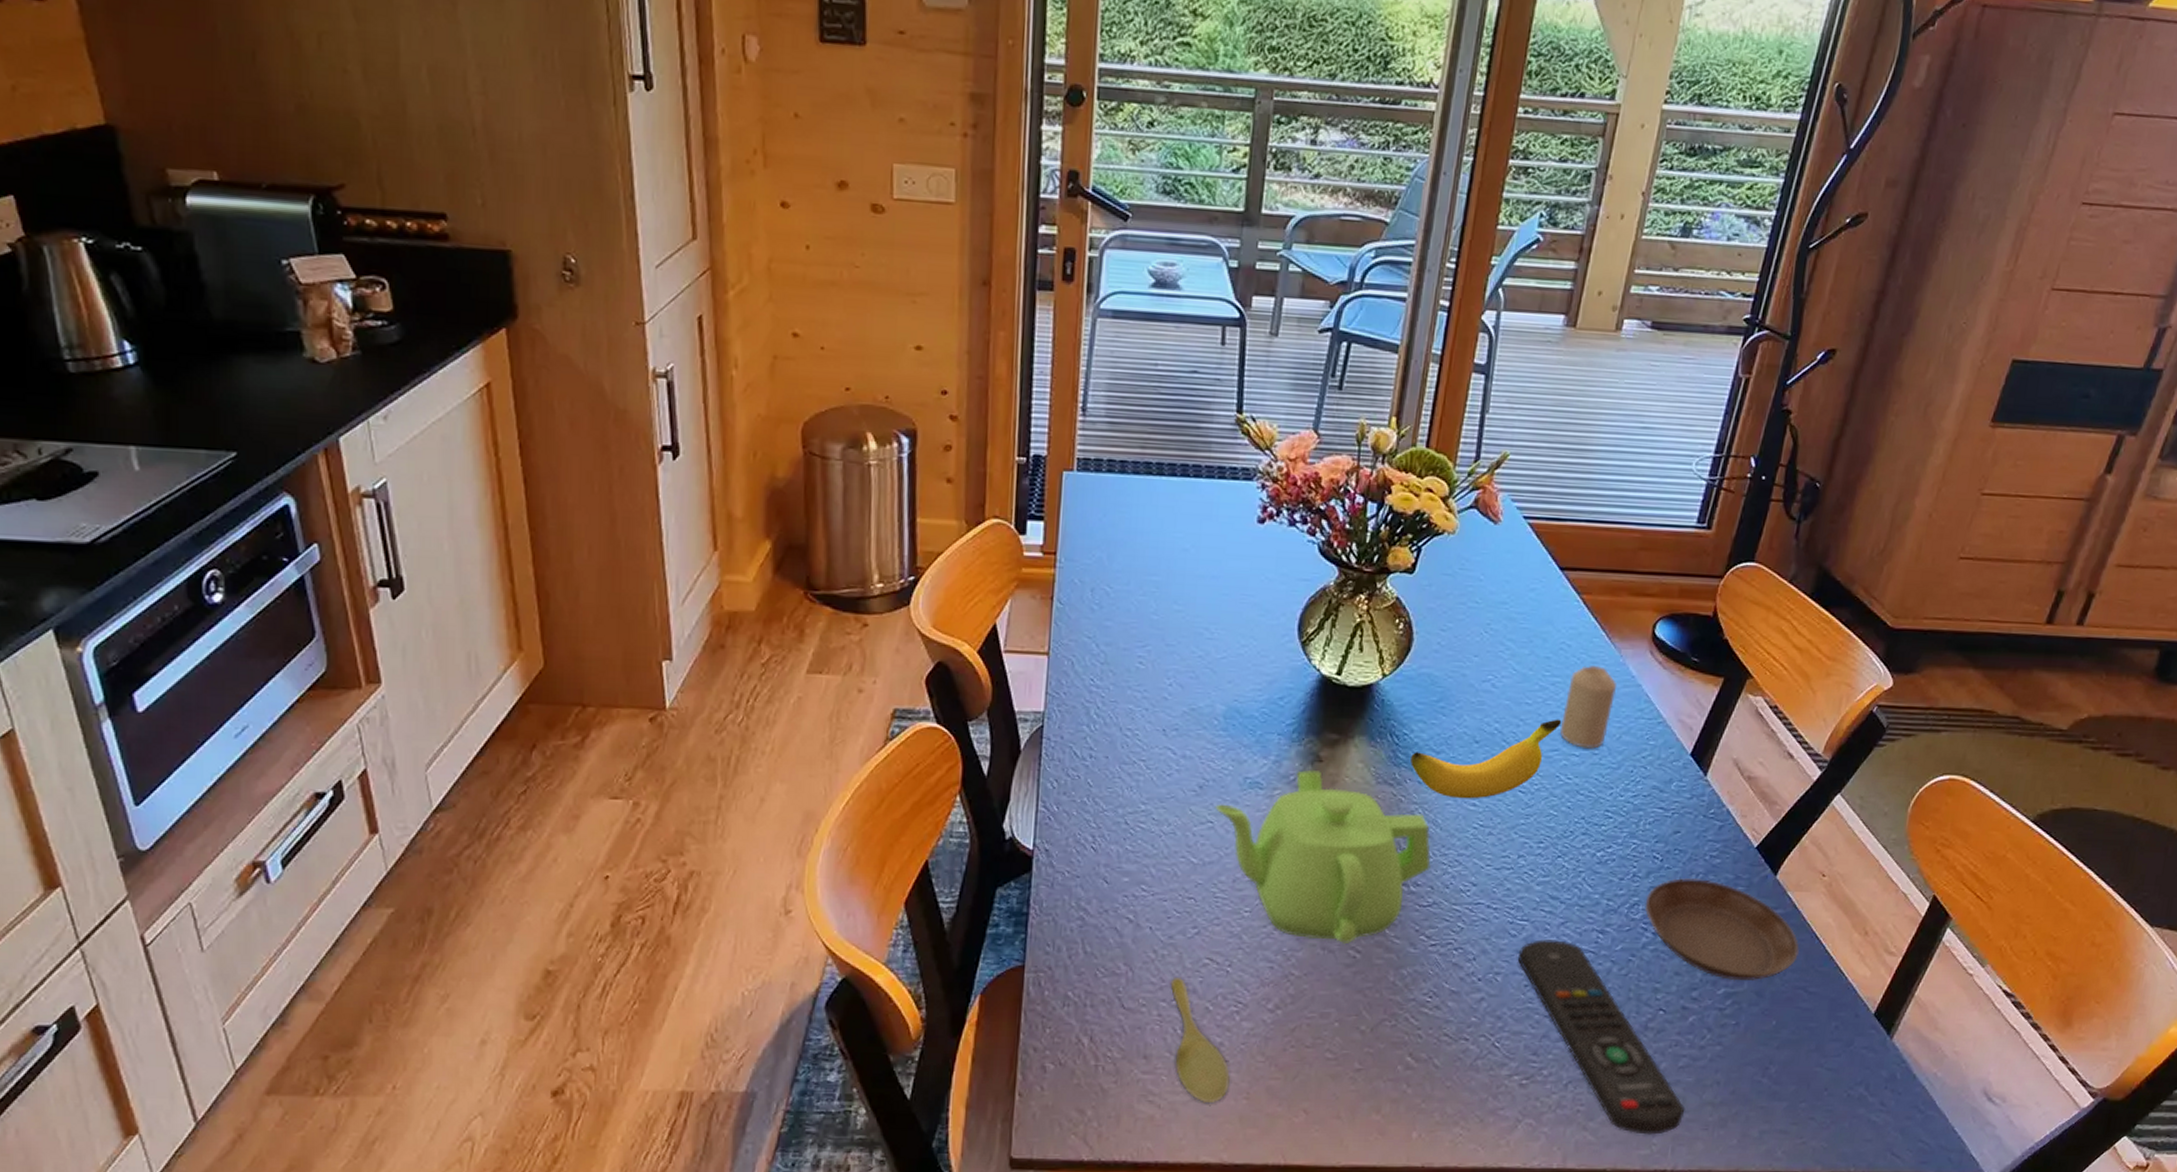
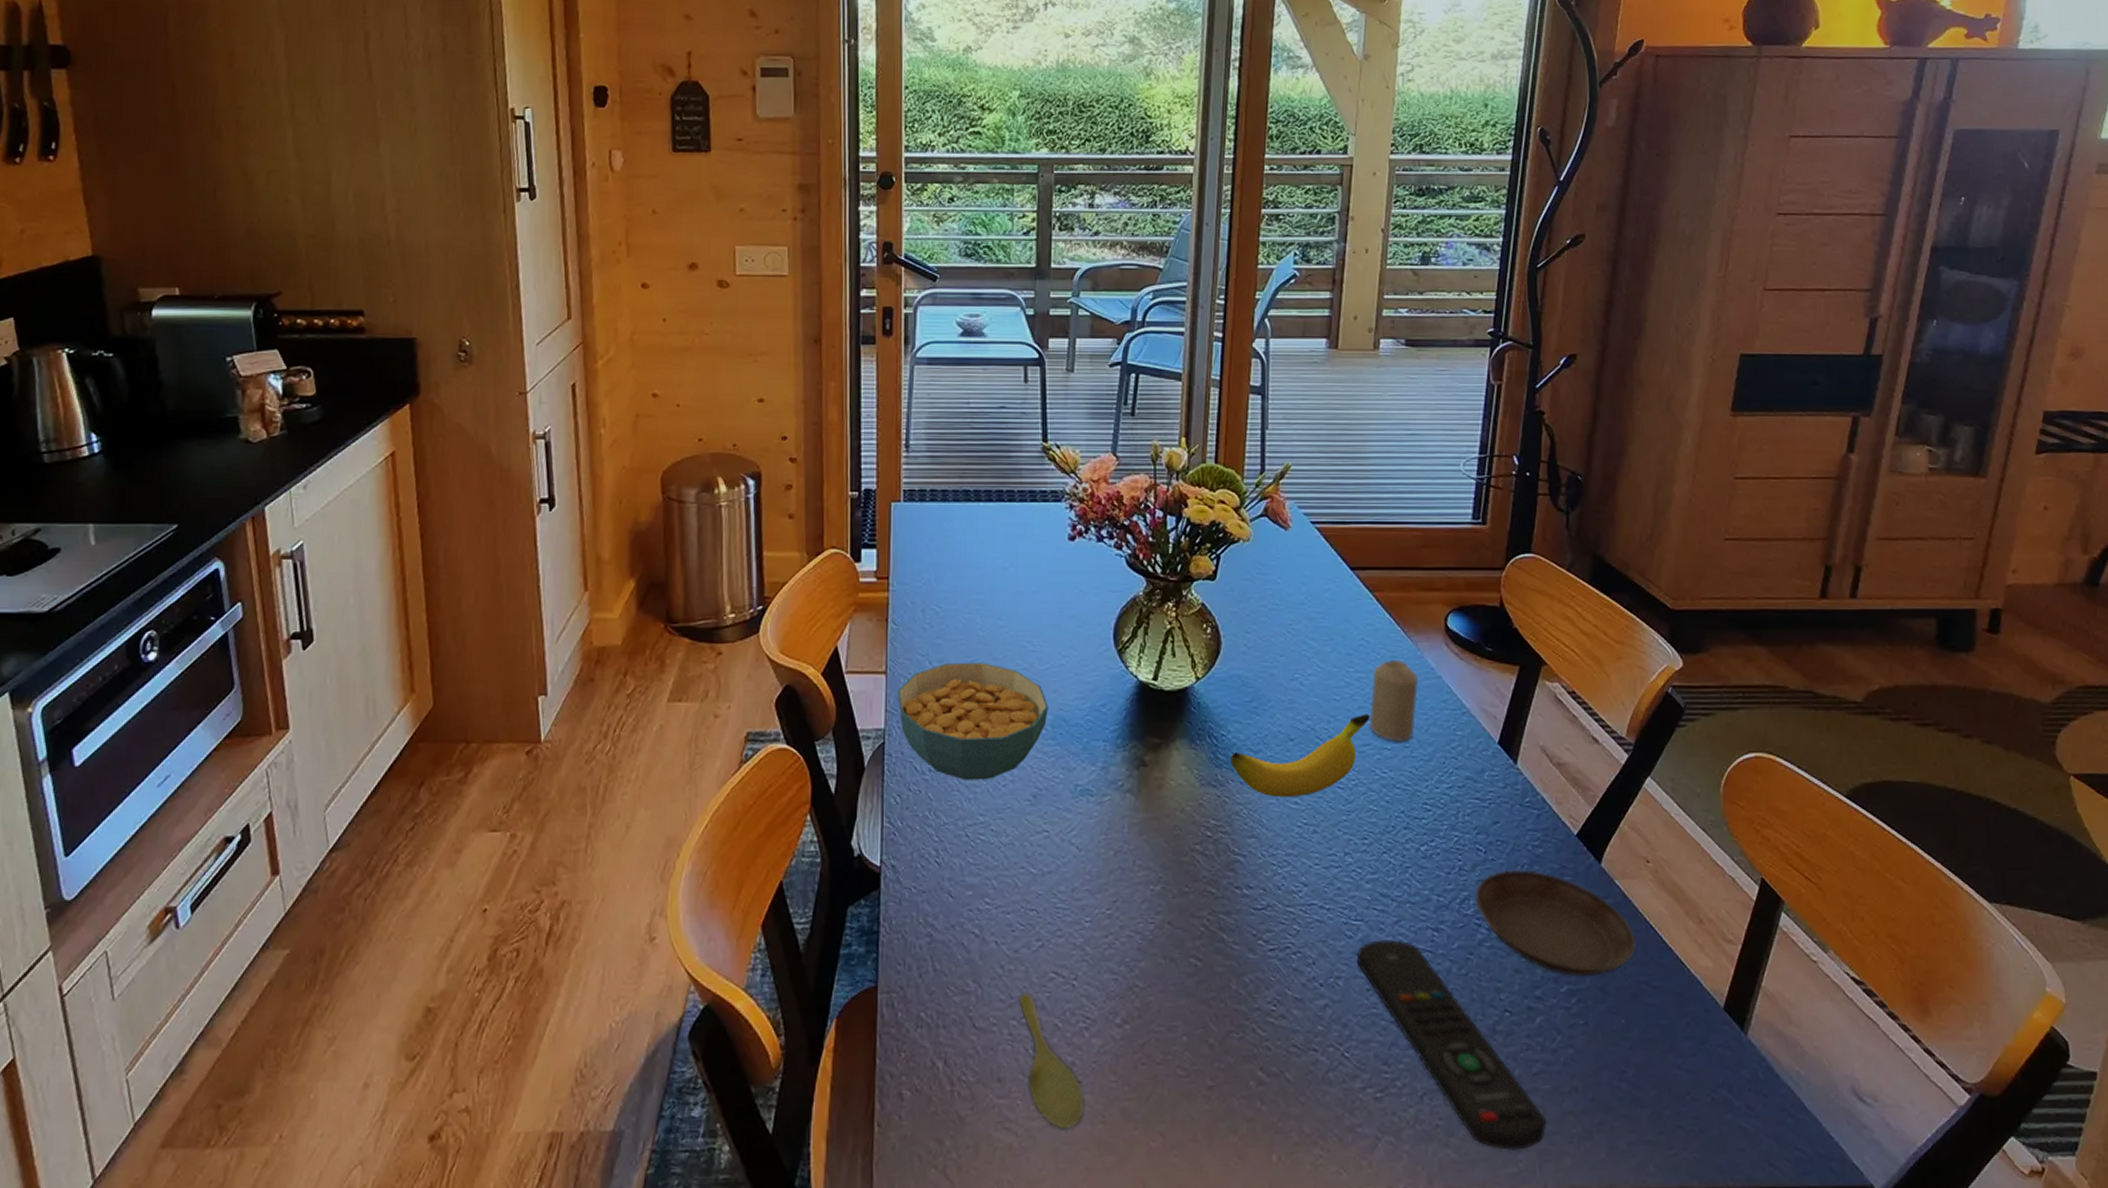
cereal bowl: none [1059,646,1222,769] -> present [897,662,1048,781]
teapot: present [1215,769,1431,945] -> none [1049,774,1261,953]

